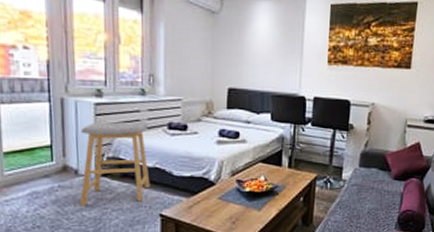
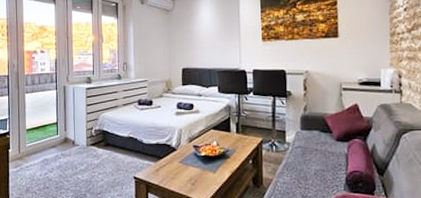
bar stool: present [80,121,150,206] -> none [76,100,126,170]

